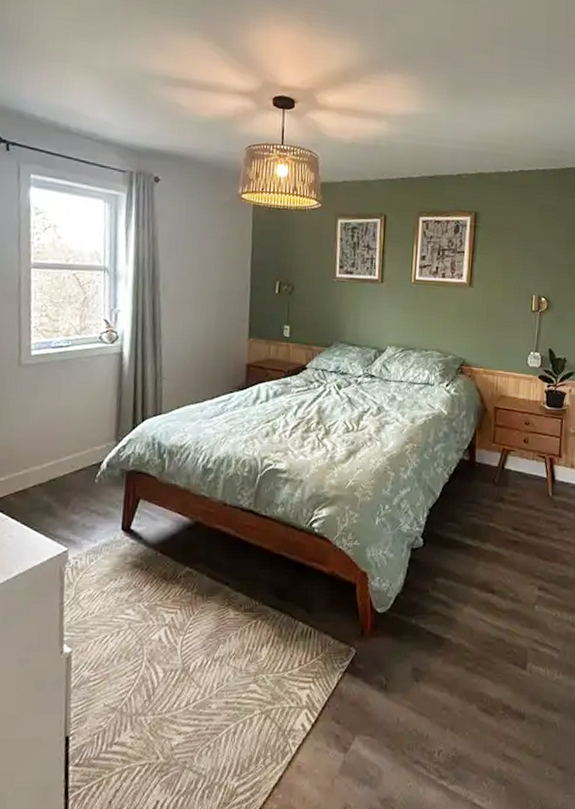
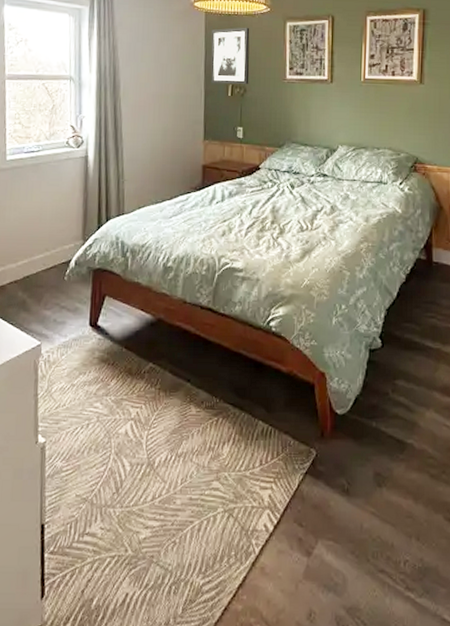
wall art: none [257,222,300,282] -> present [210,27,250,85]

